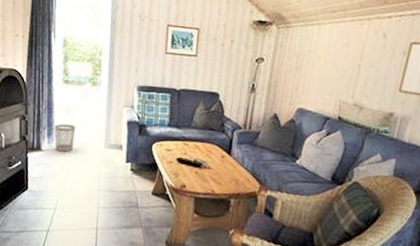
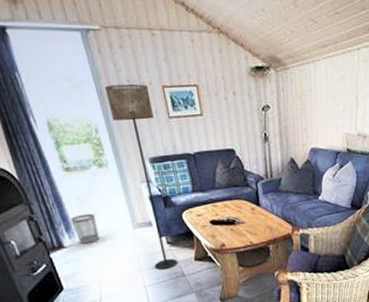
floor lamp: none [112,17,155,196] -> present [104,83,178,270]

